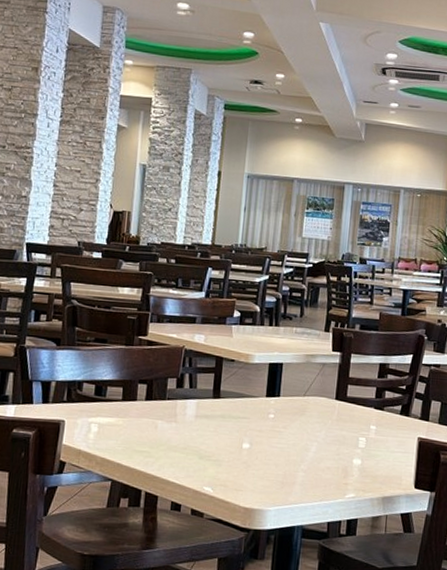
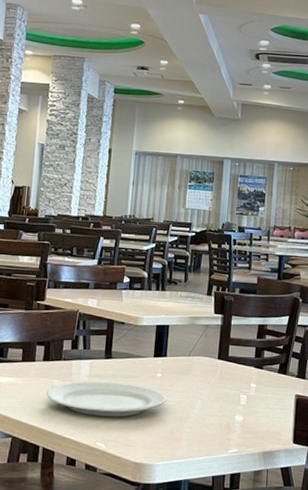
plate: none [149,422,280,460] -> present [46,381,167,417]

